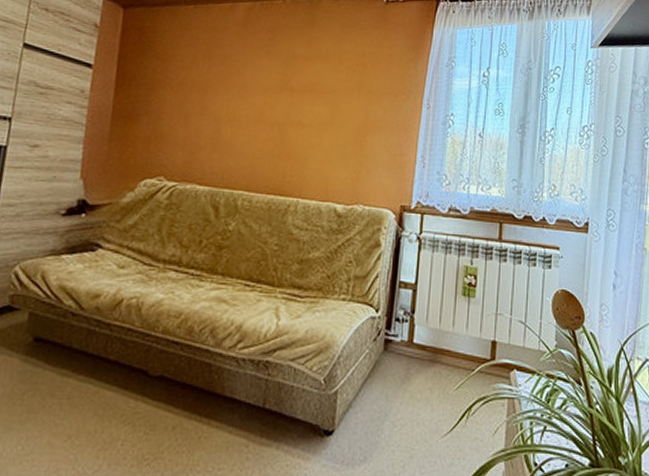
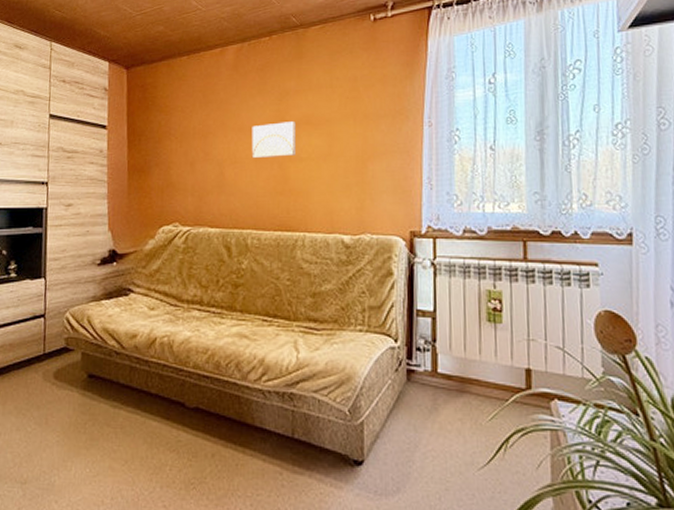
wall art: none [251,86,301,121] -> present [251,122,296,159]

